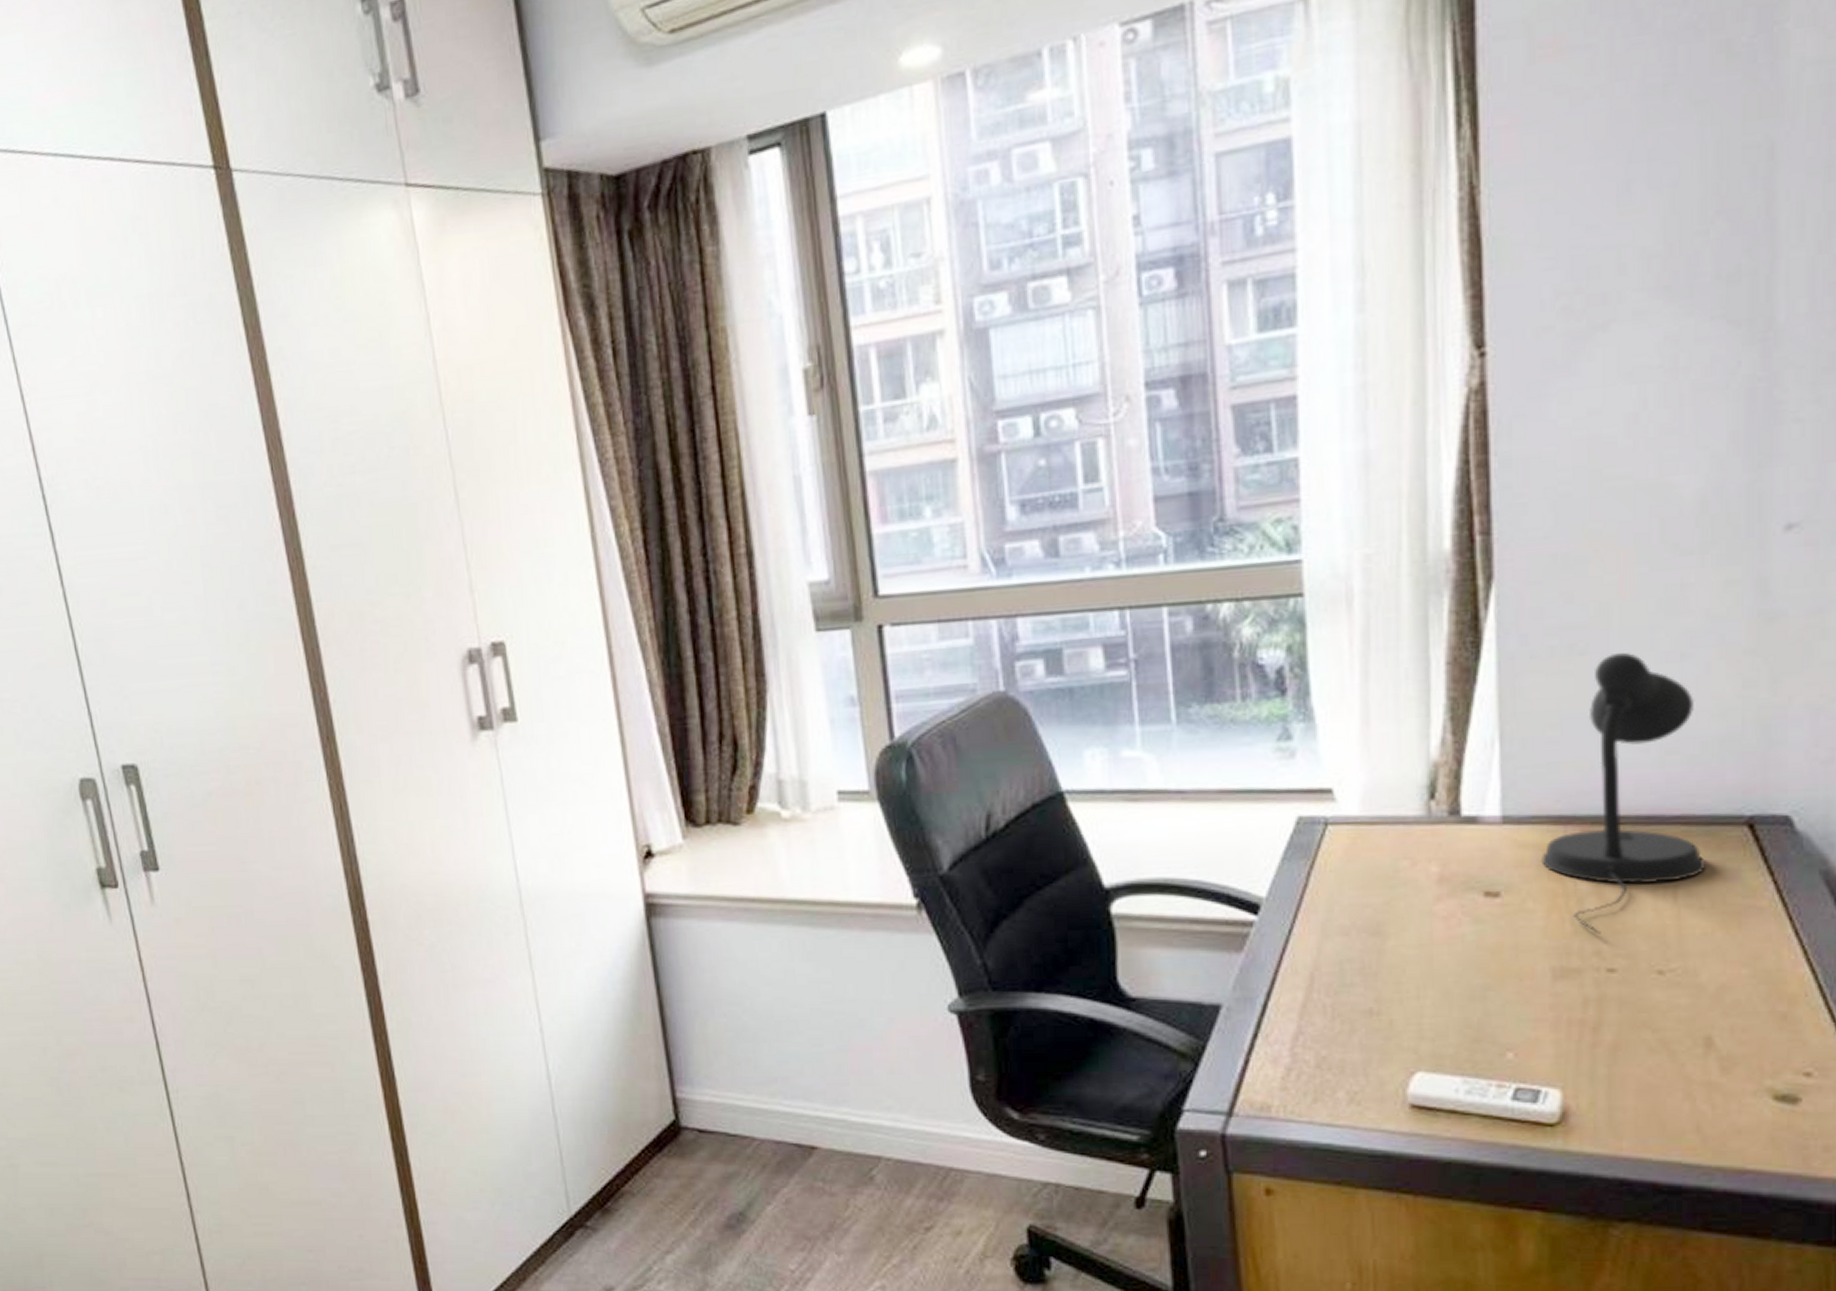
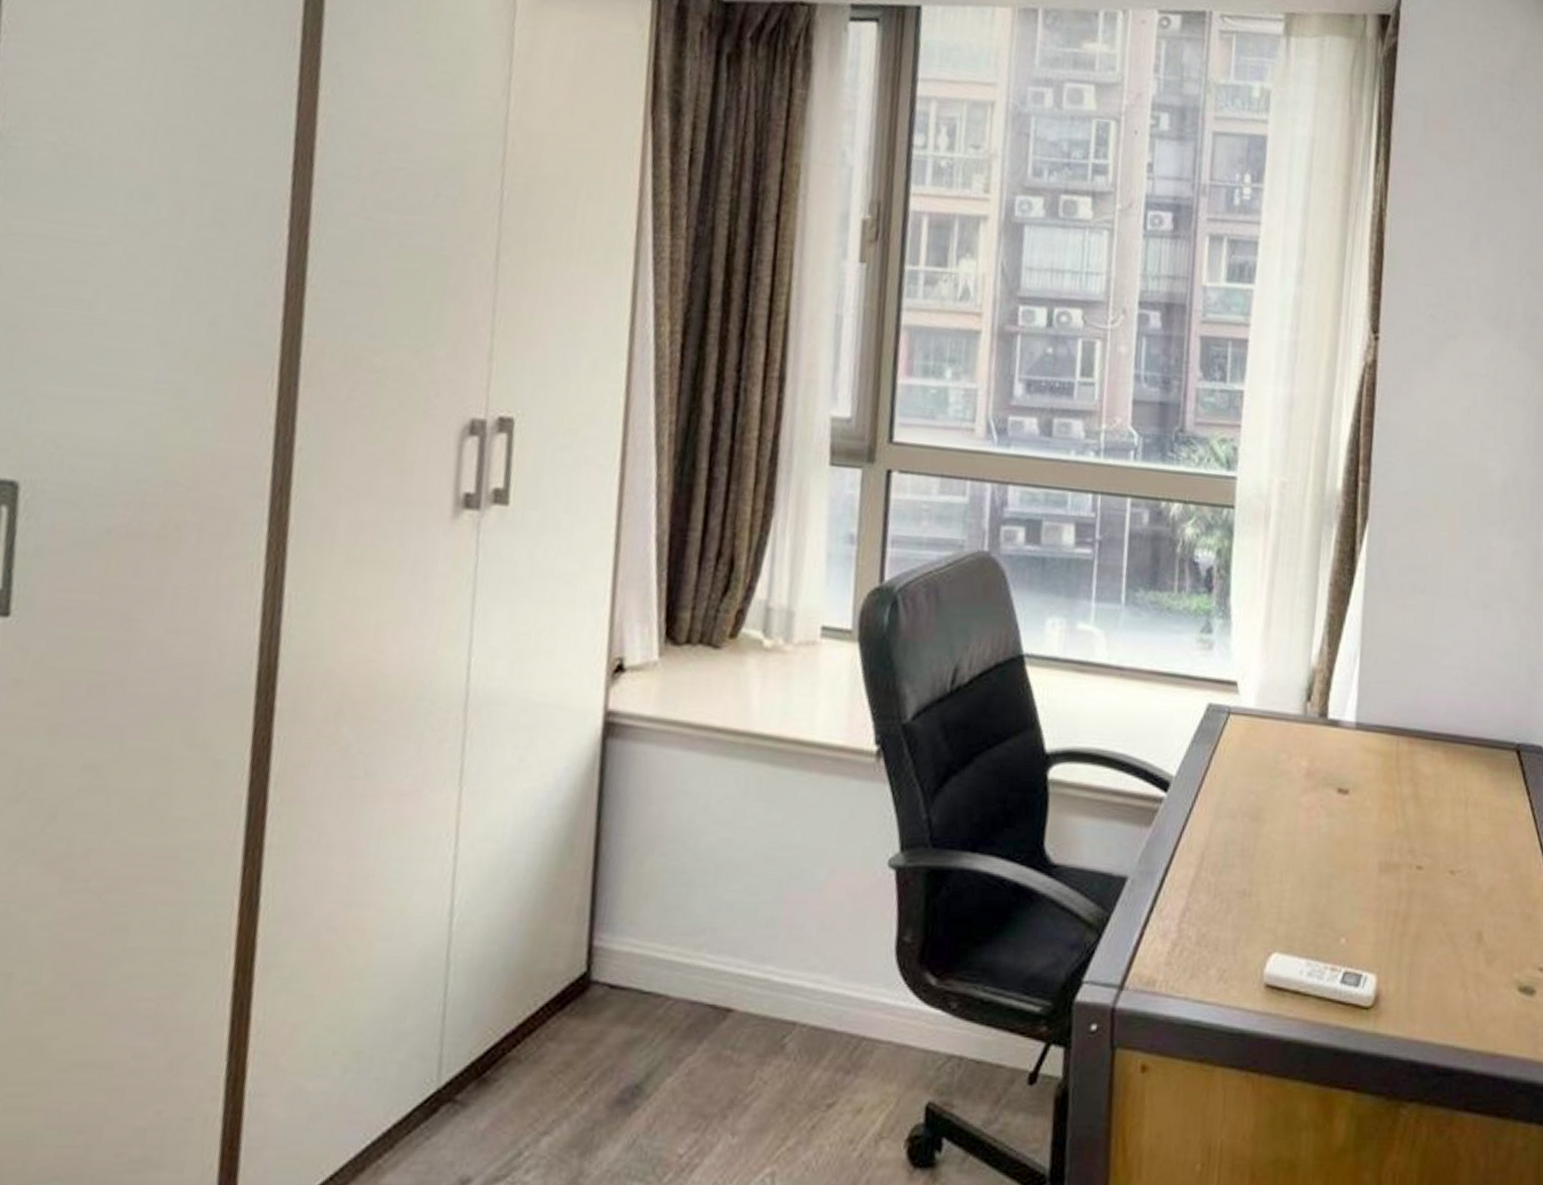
desk lamp: present [1540,652,1707,934] -> none [1379,595,1490,834]

